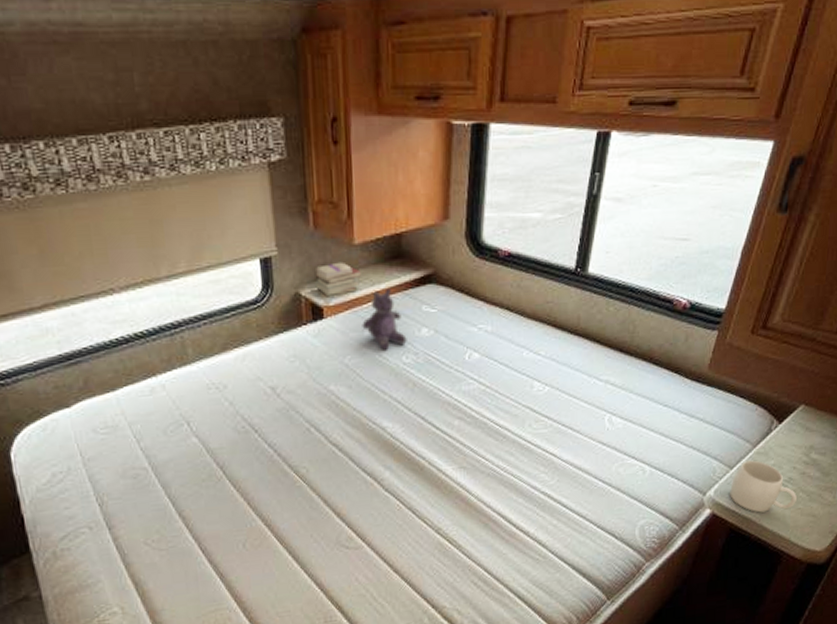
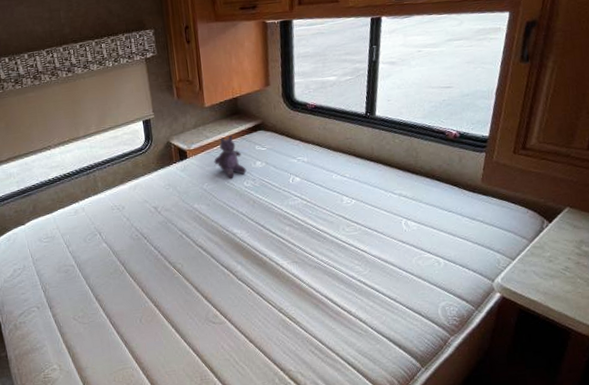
books: present [315,261,361,296] -> none [180,119,211,143]
mug: present [730,460,797,513] -> none [515,252,576,296]

